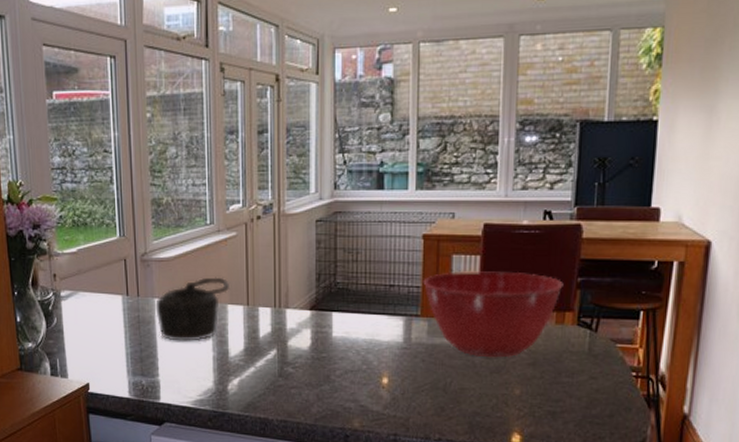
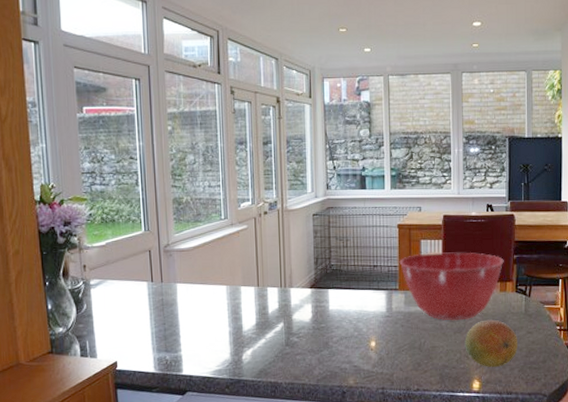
teapot: present [155,277,231,341] -> none [177,263,243,320]
fruit: none [503,358,577,418] -> present [465,319,518,367]

